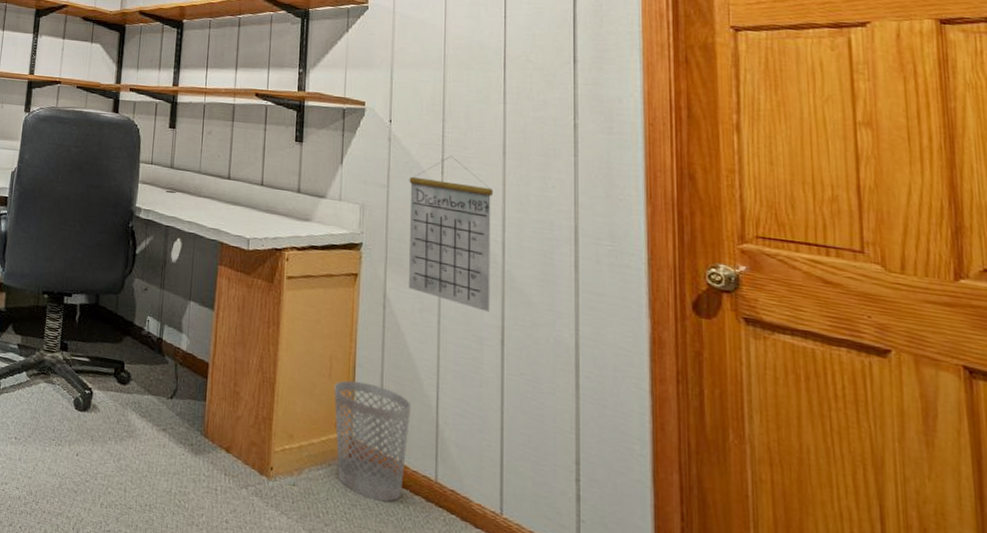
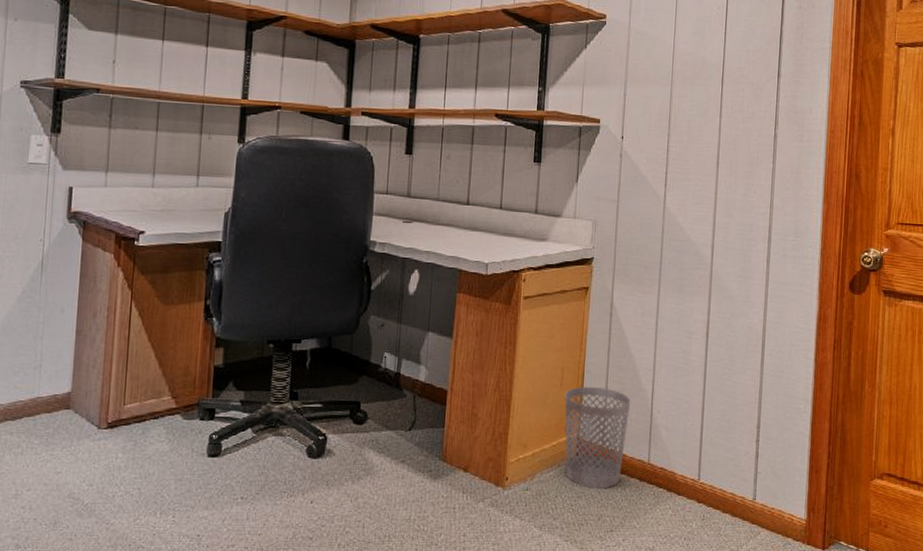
calendar: present [408,156,493,312] -> none [632,169,707,309]

